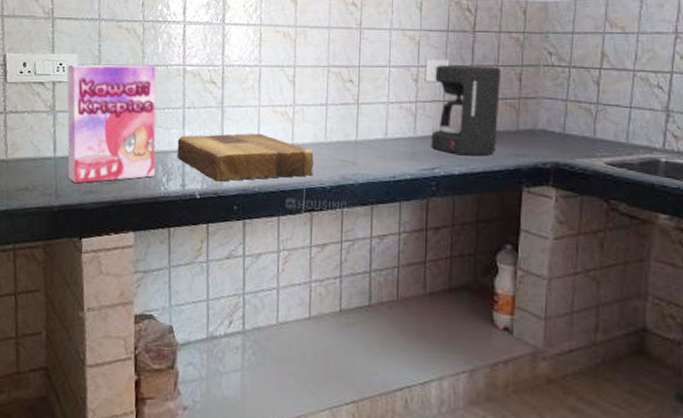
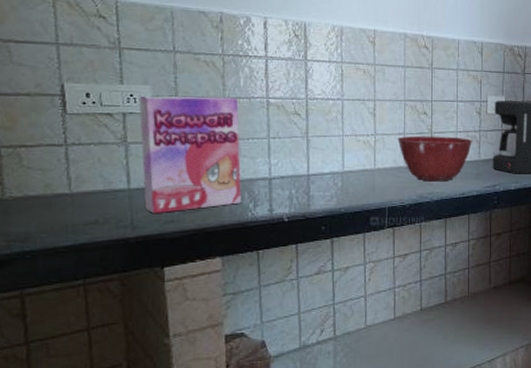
cutting board: present [176,133,314,182] -> none [263,160,394,205]
mixing bowl: none [319,107,408,161] -> present [397,135,473,182]

